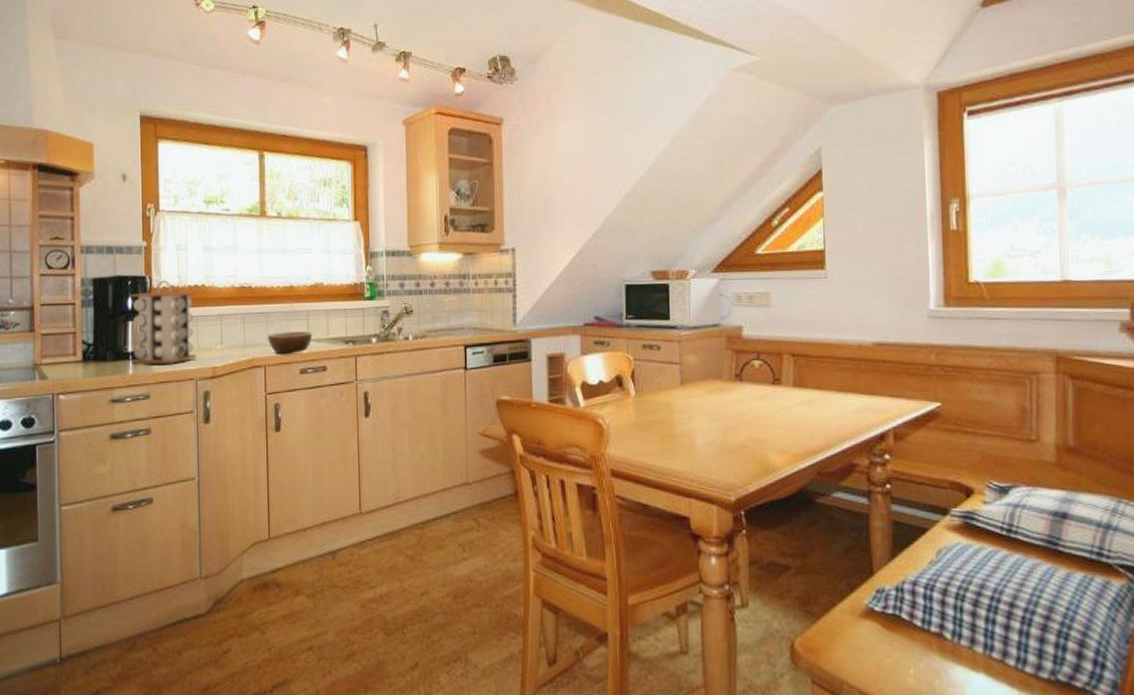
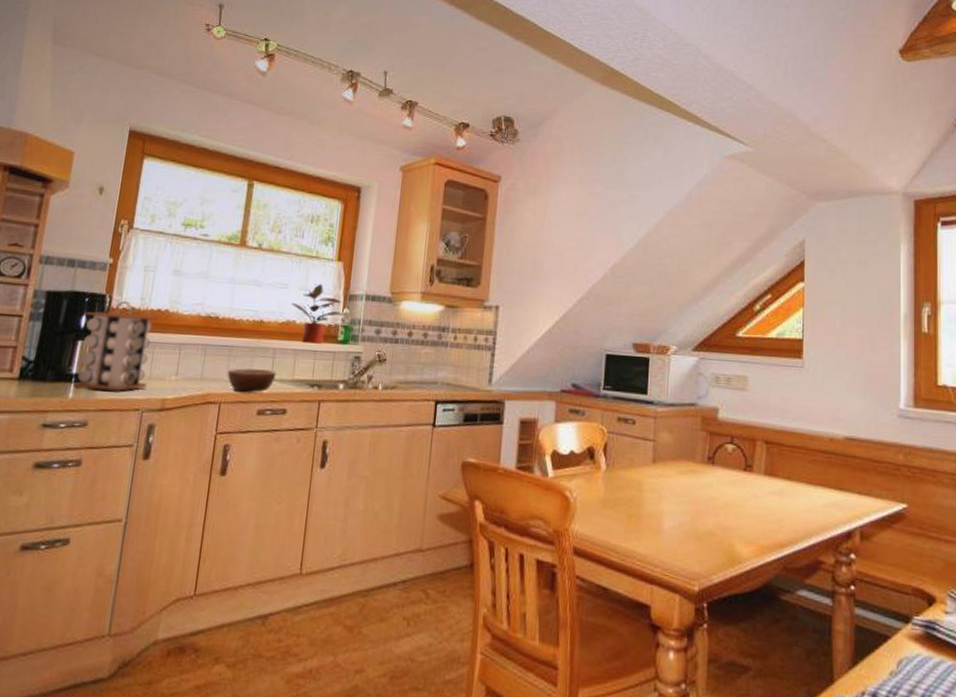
potted plant: none [317,244,367,303] -> present [291,283,343,344]

